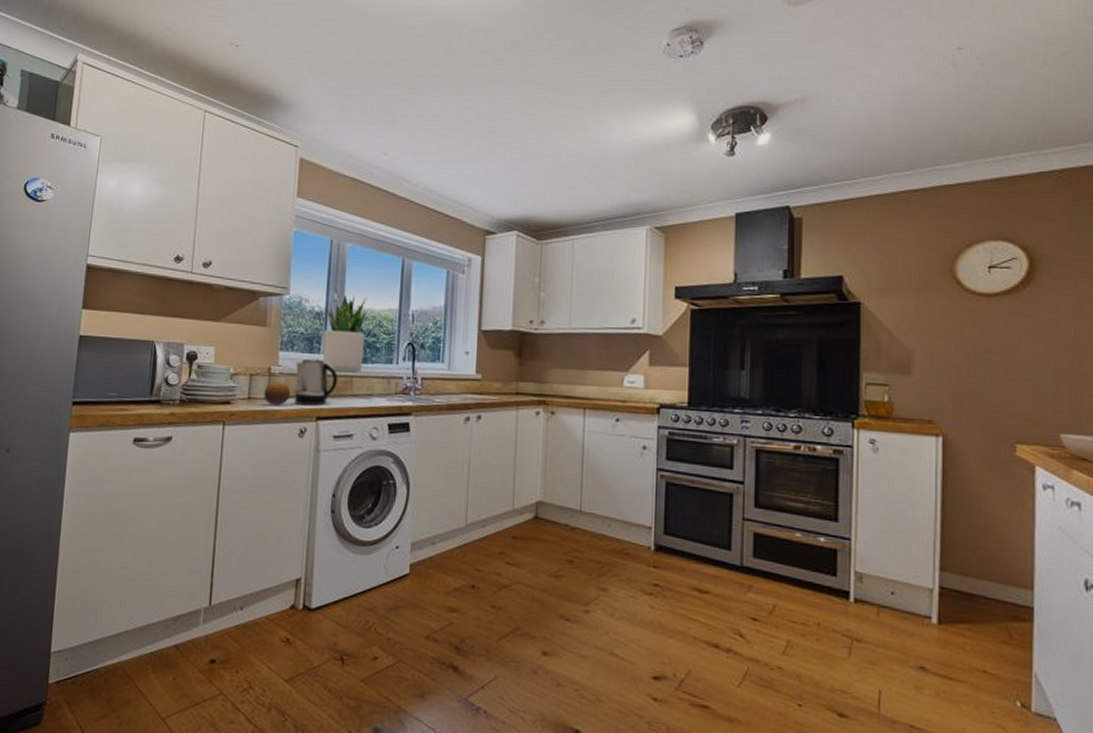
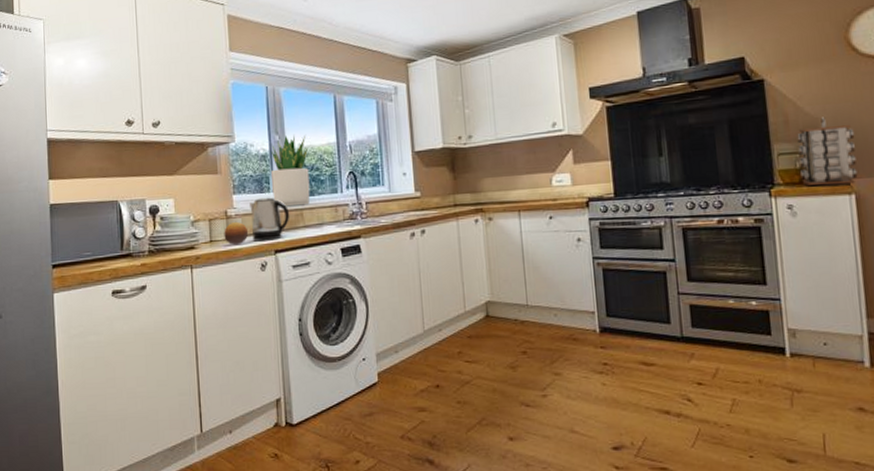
spice rack: none [886,350,949,426] -> present [797,117,858,187]

